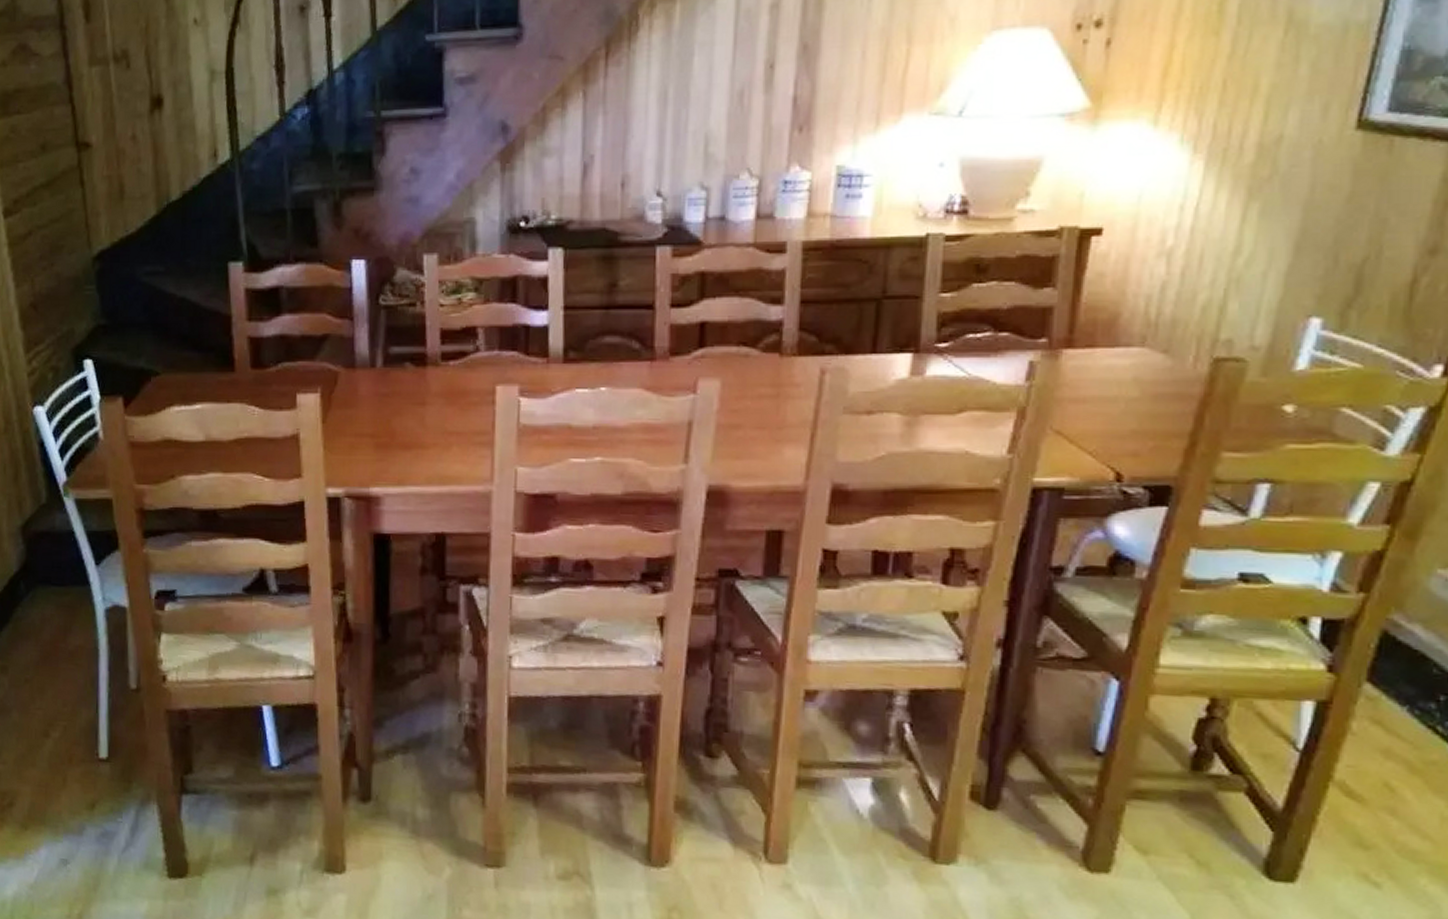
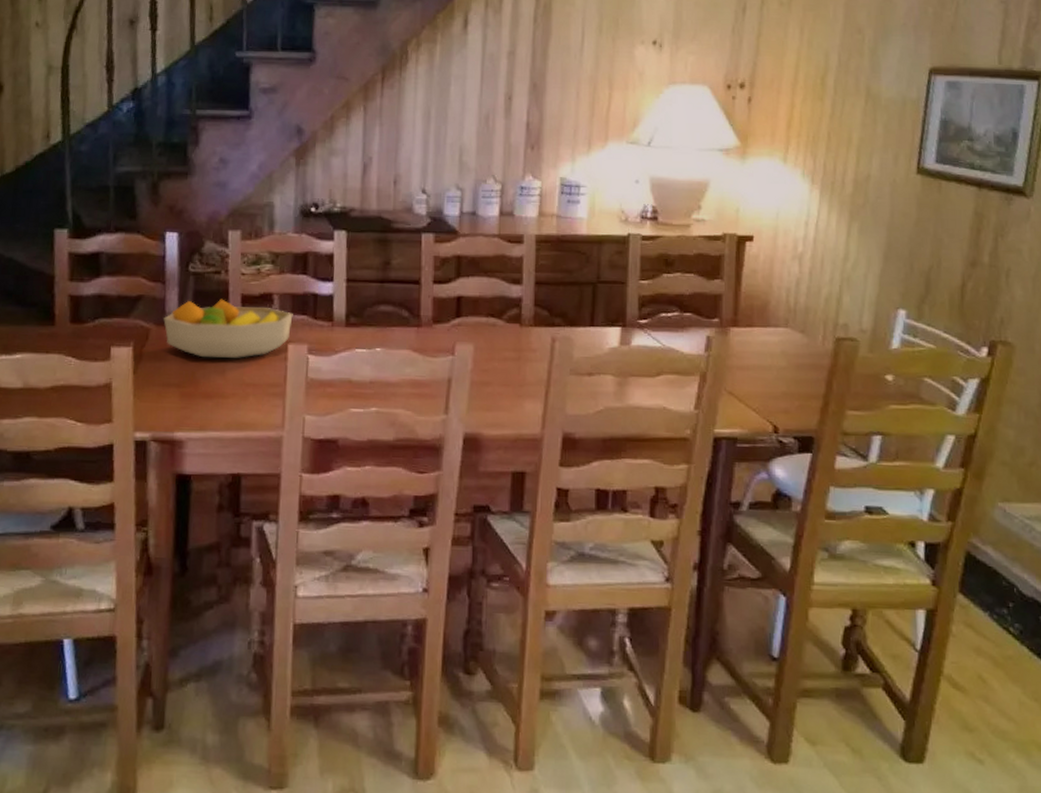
fruit bowl: none [353,335,501,404] -> present [163,299,293,358]

